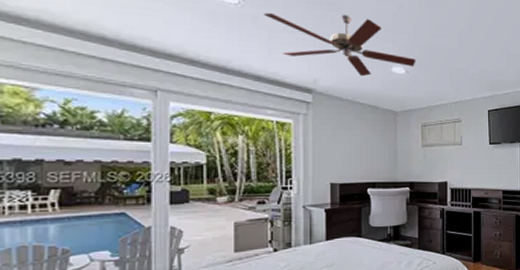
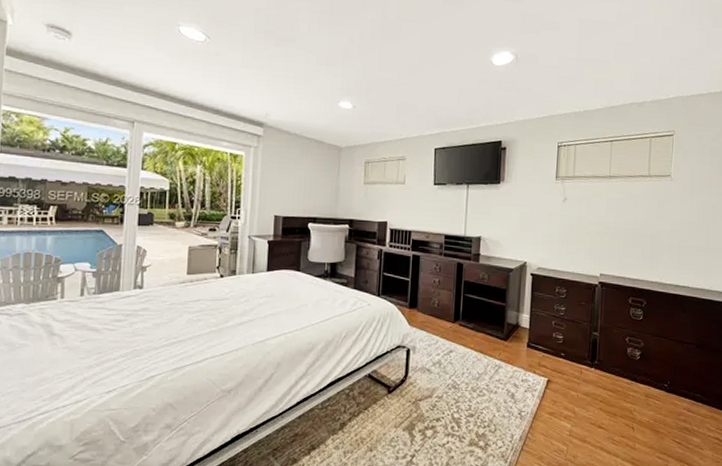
ceiling fan: present [264,12,416,77] -> none [226,49,364,111]

